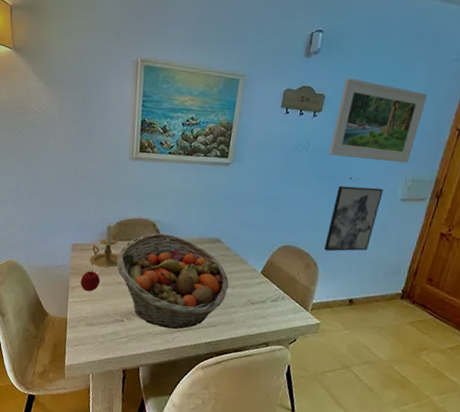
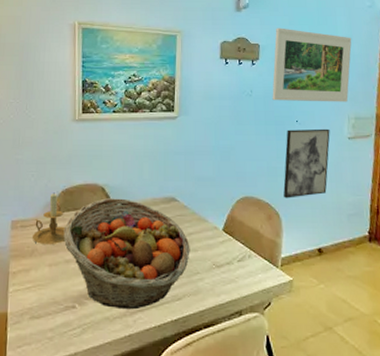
apple: present [80,270,101,292] -> none [22,249,46,276]

